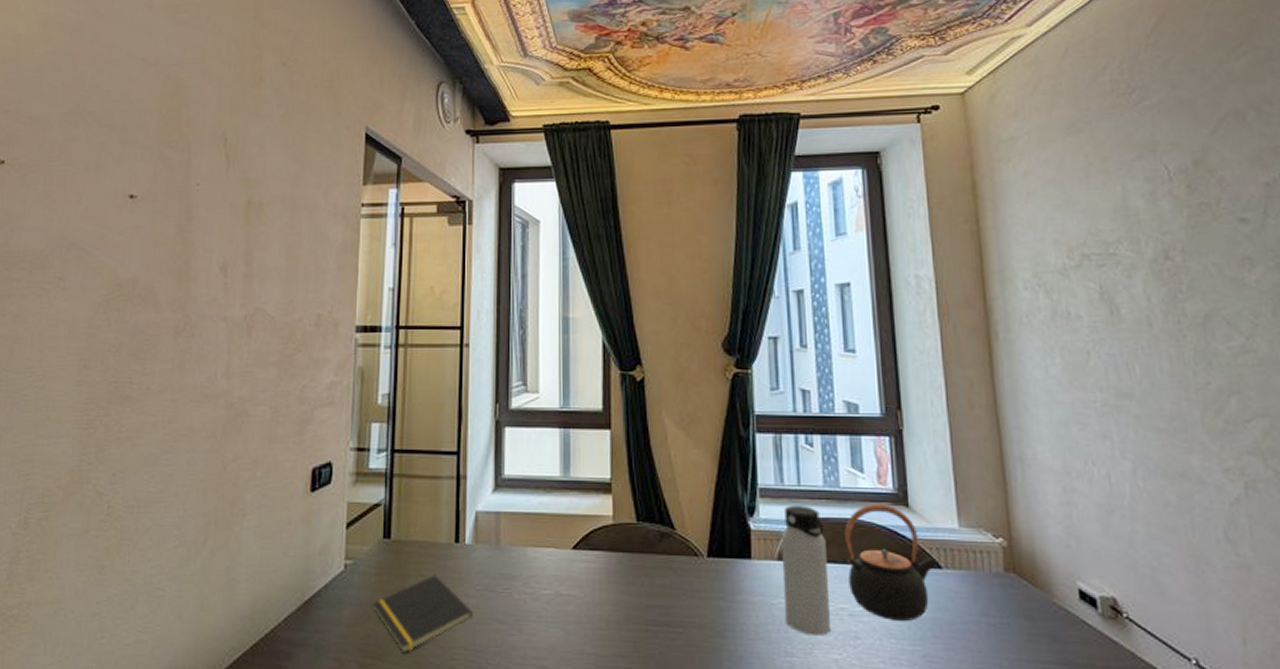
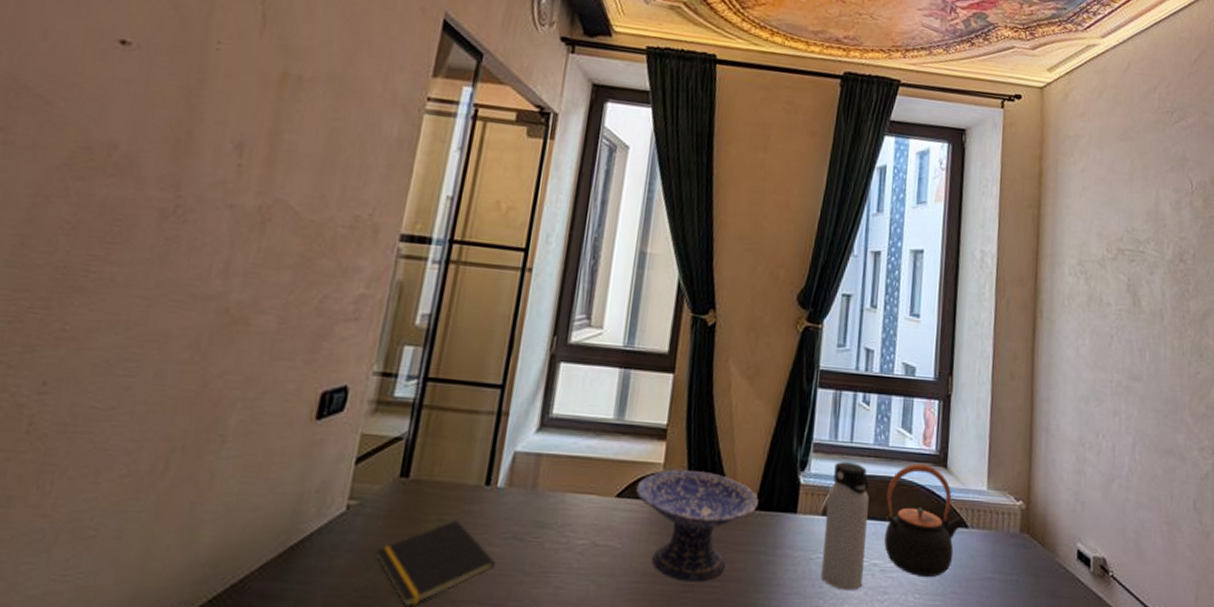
decorative bowl: none [590,521,710,629] -> present [636,470,759,582]

